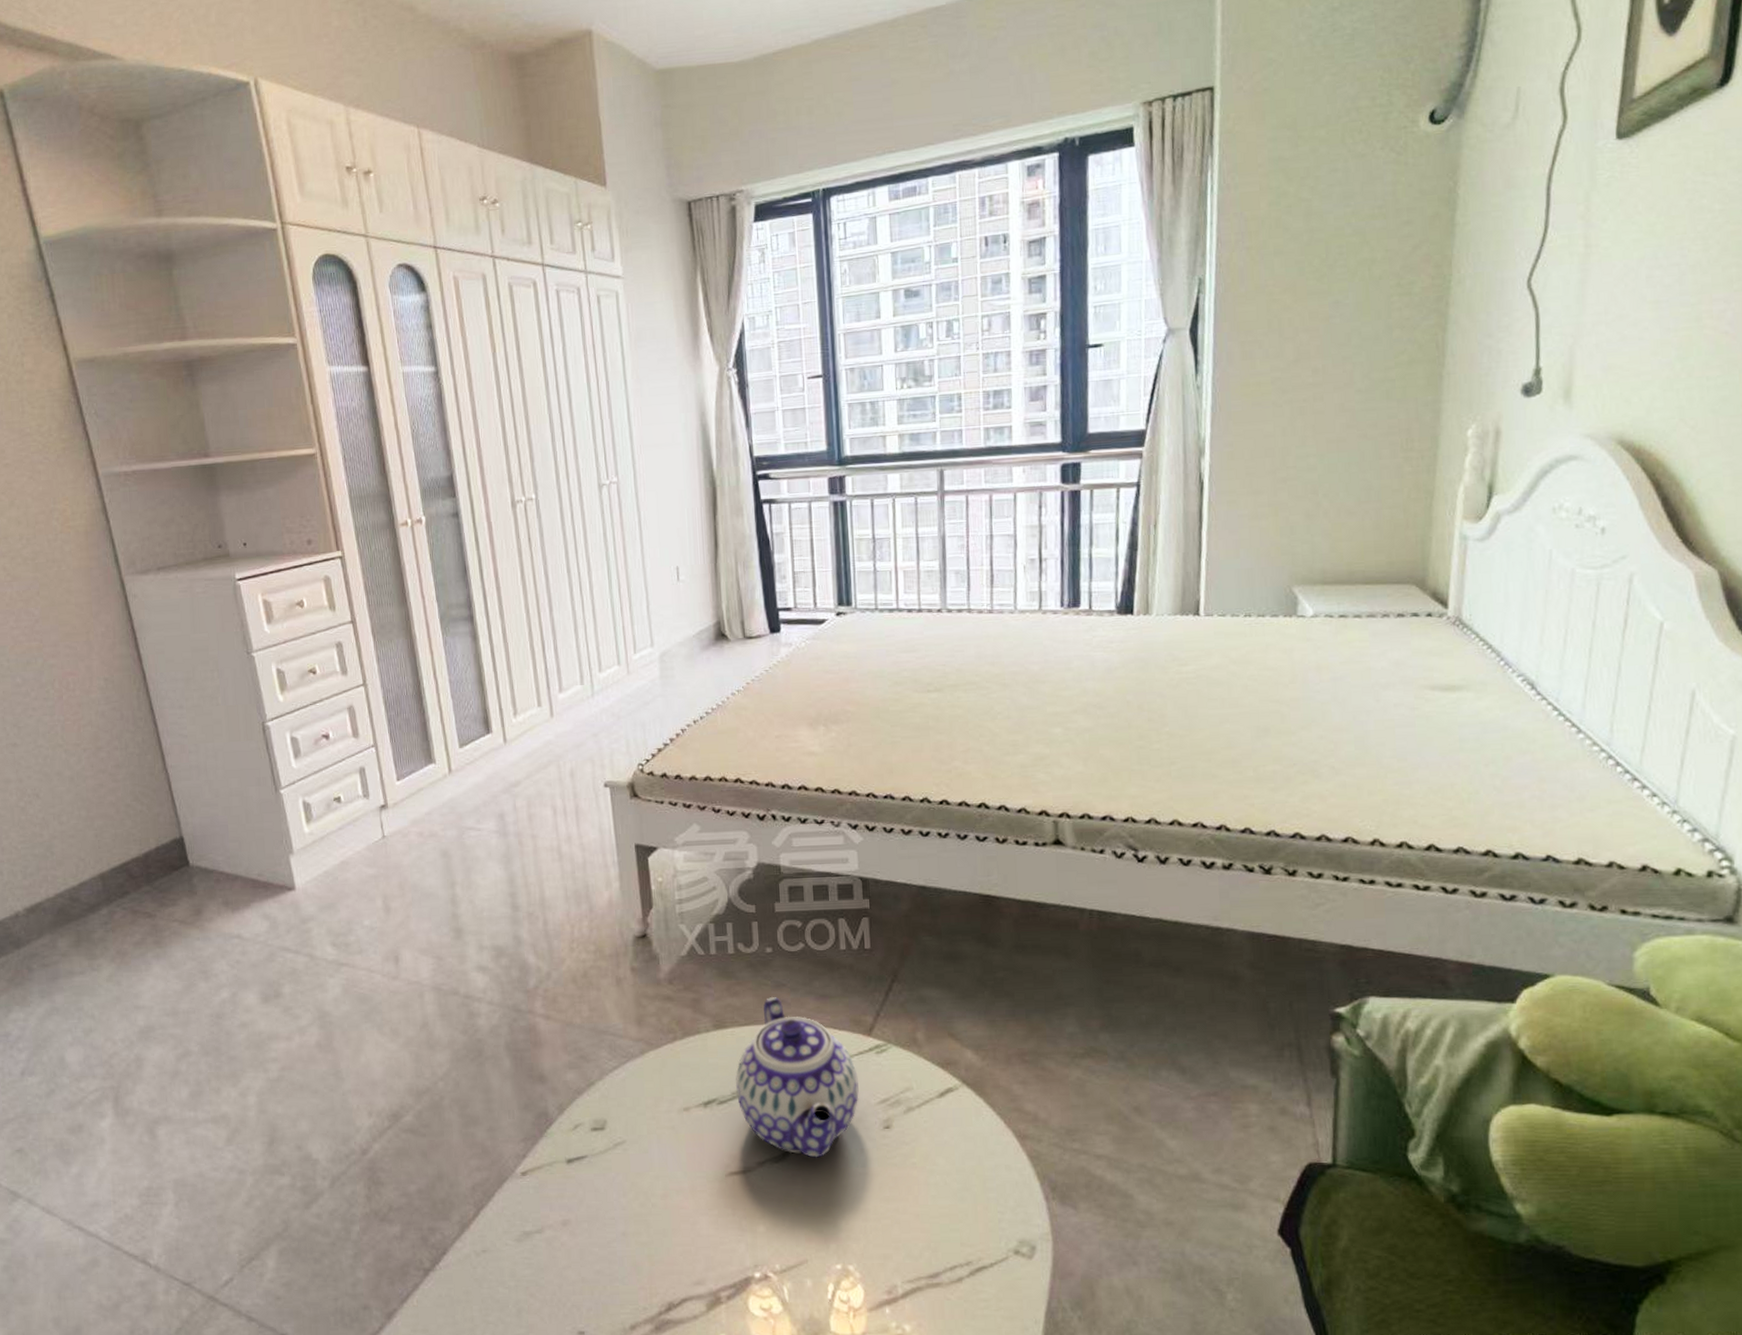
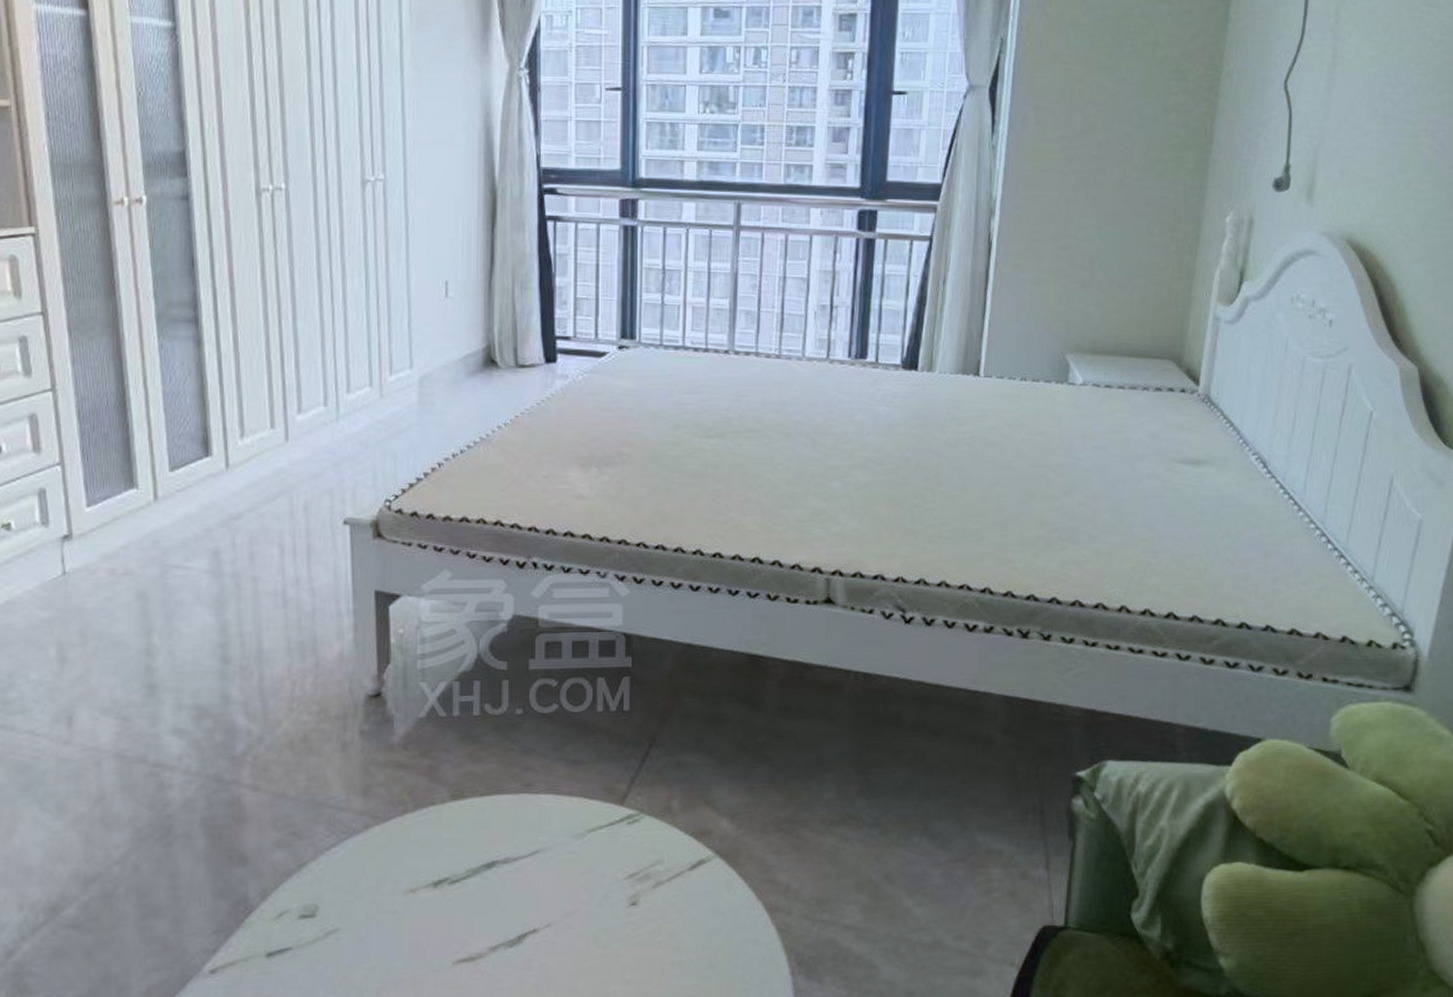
teapot: present [735,996,859,1158] -> none [470,762,606,940]

